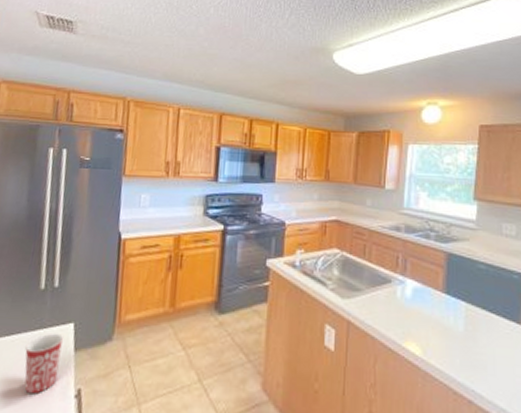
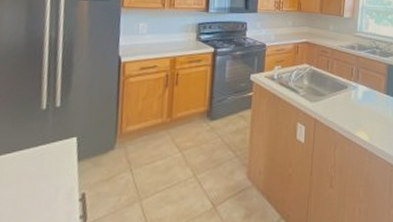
mug: present [24,333,63,394] -> none [28,147,66,203]

